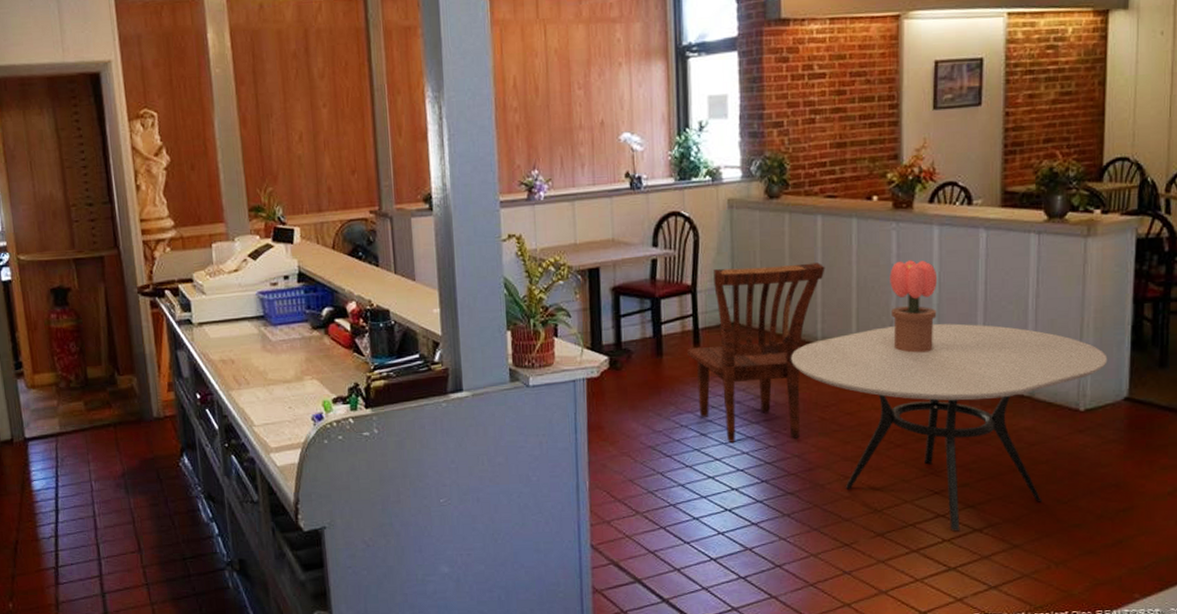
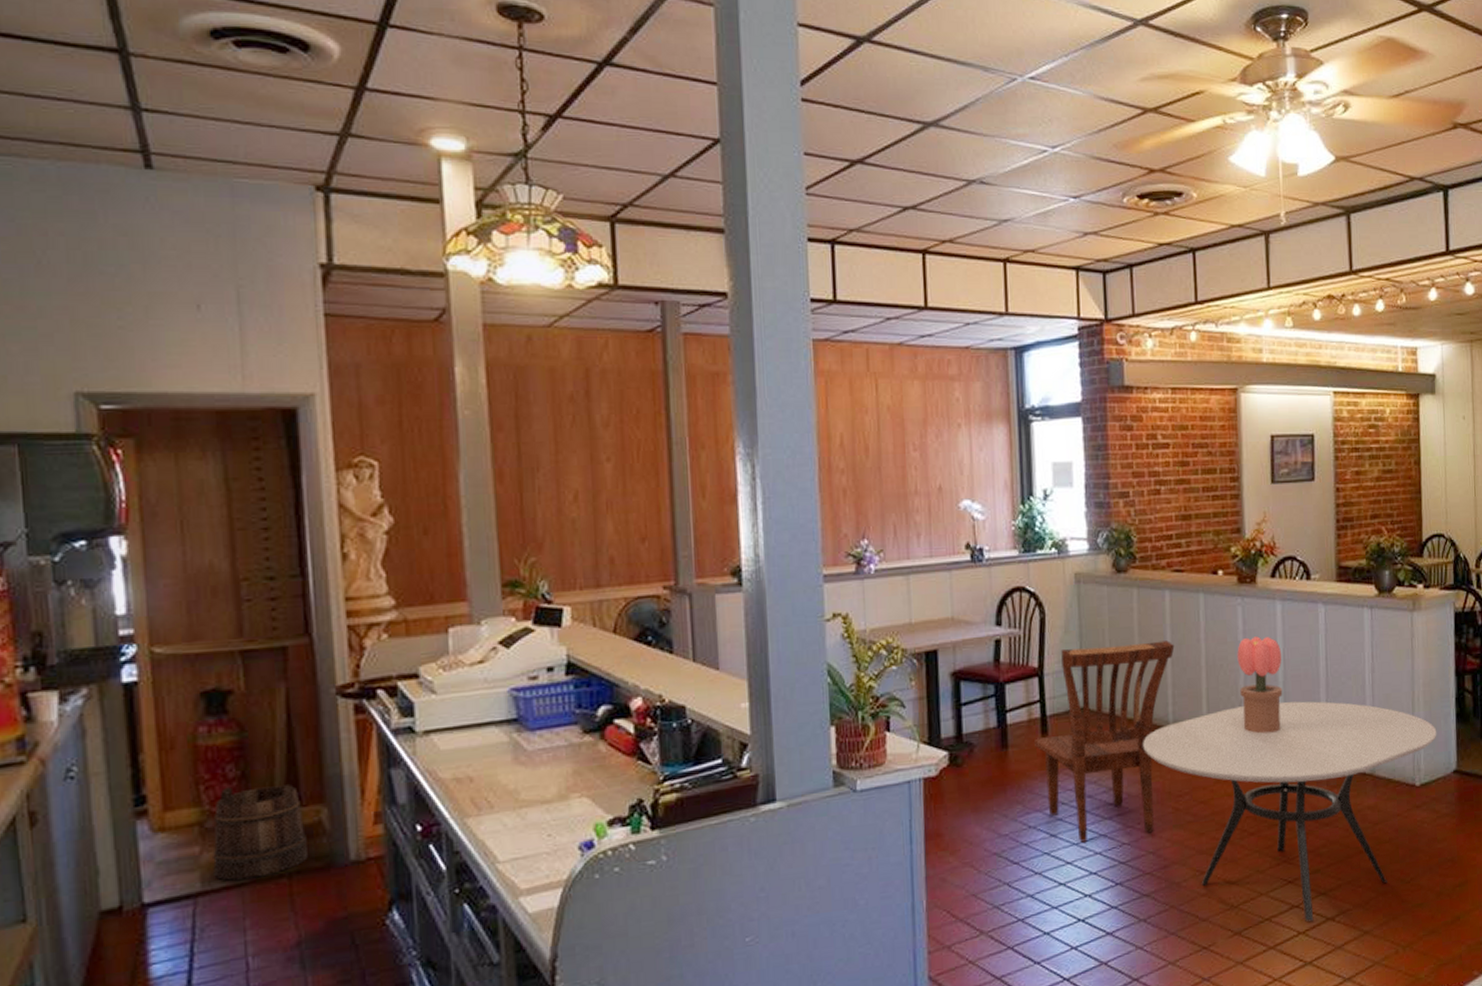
bucket: none [65,358,126,426] -> present [212,783,308,881]

